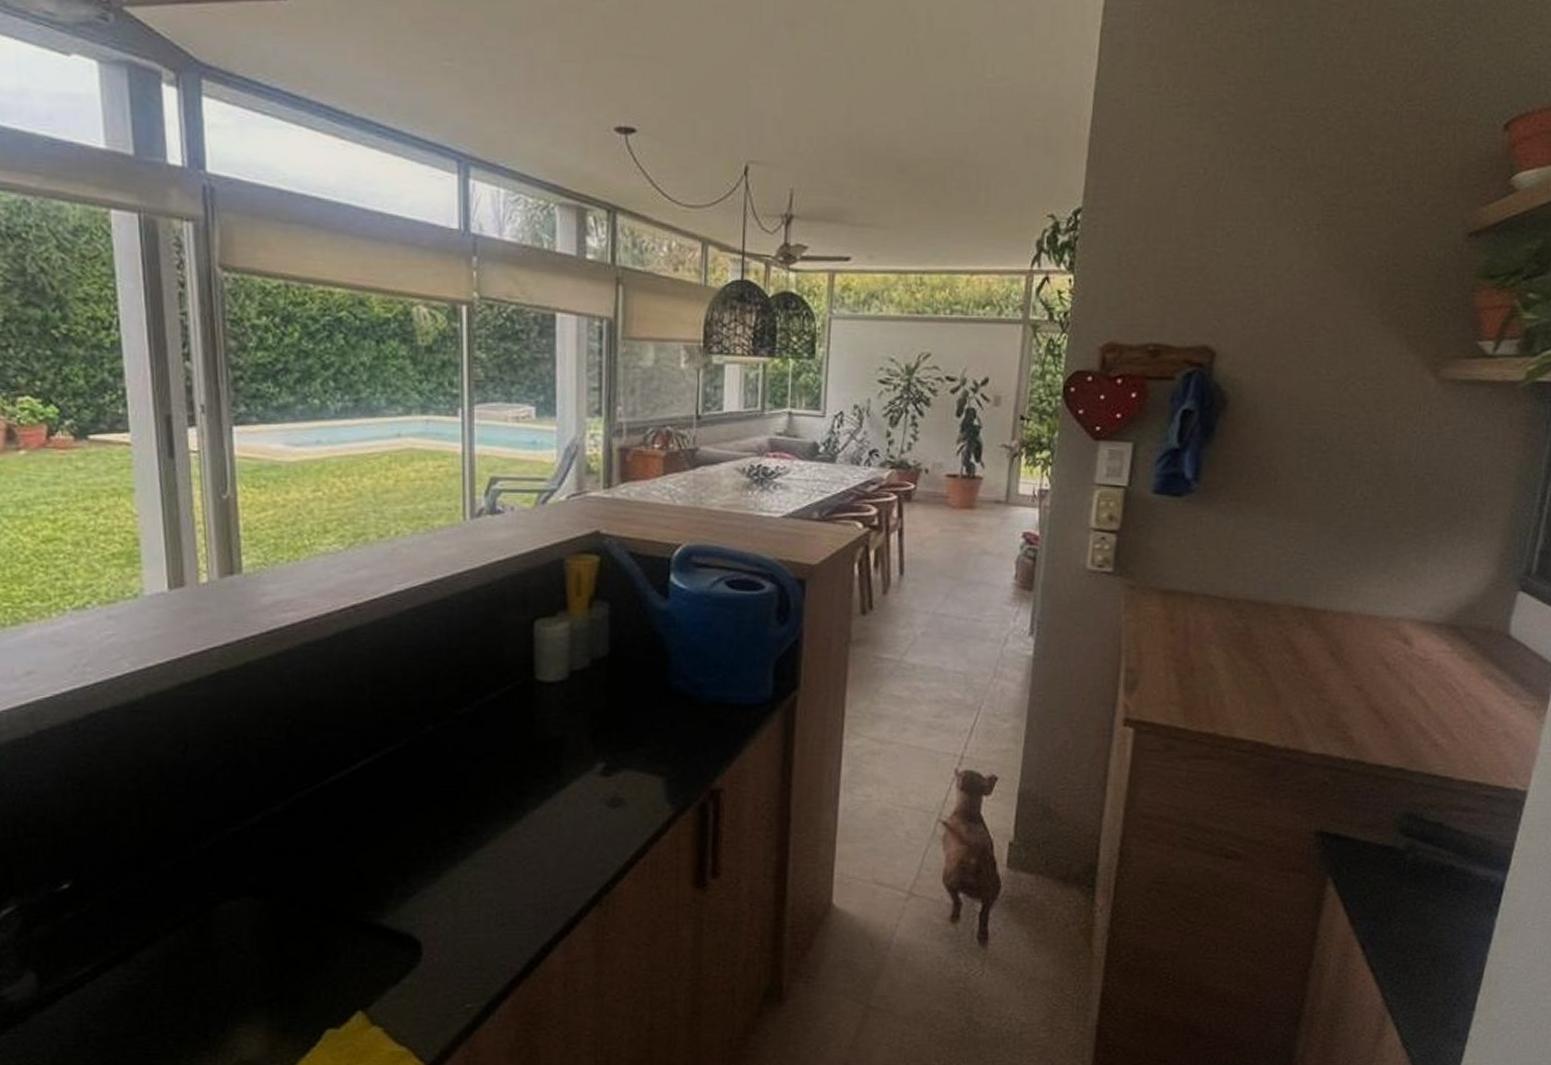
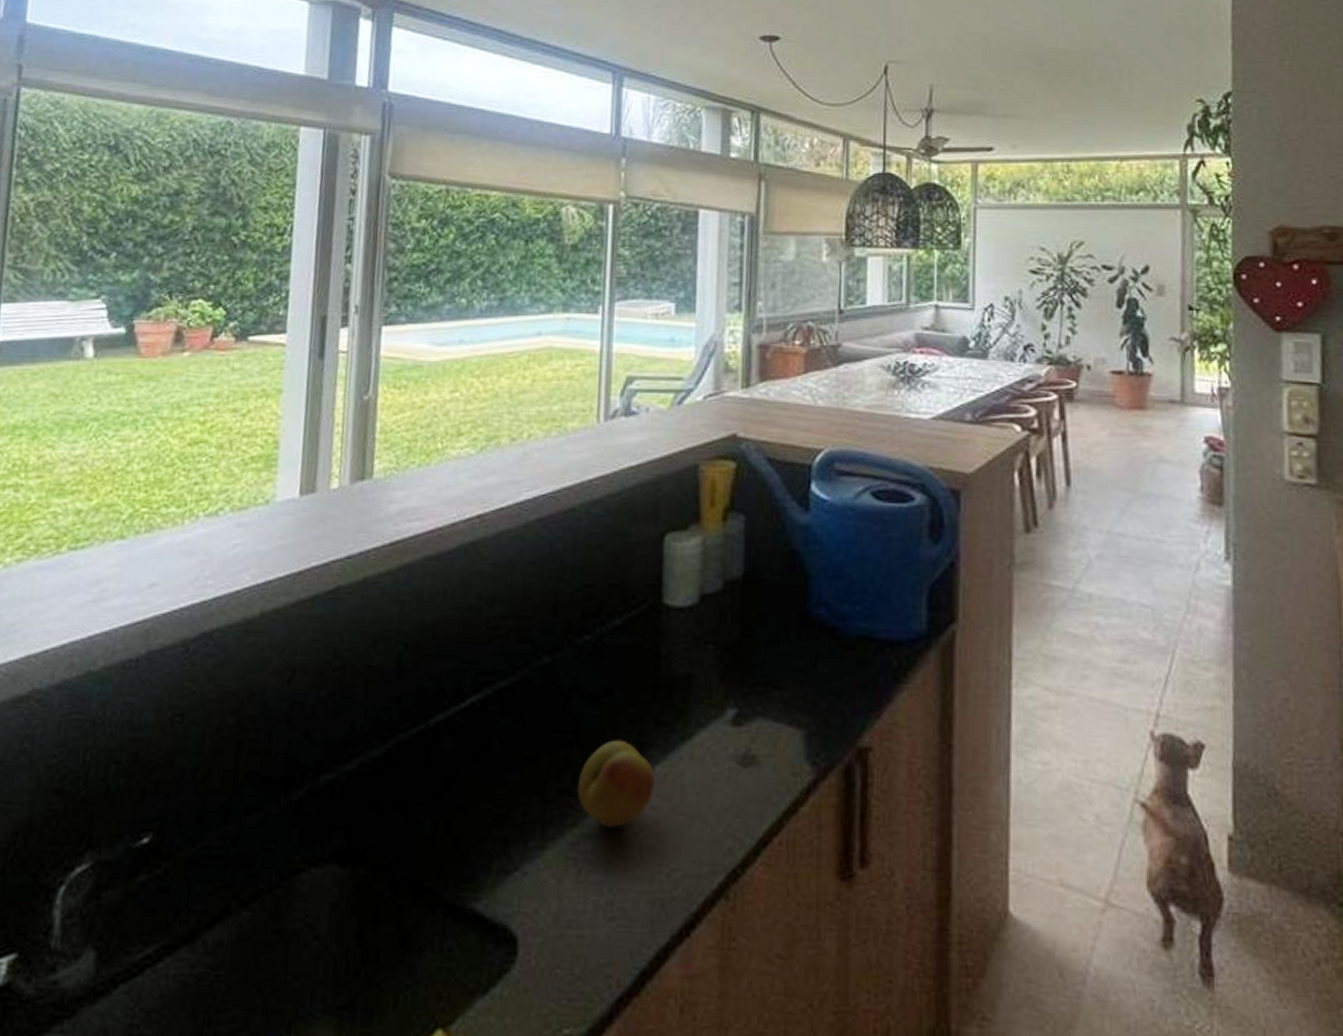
fruit: none [466,790,534,858] -> present [577,739,655,828]

